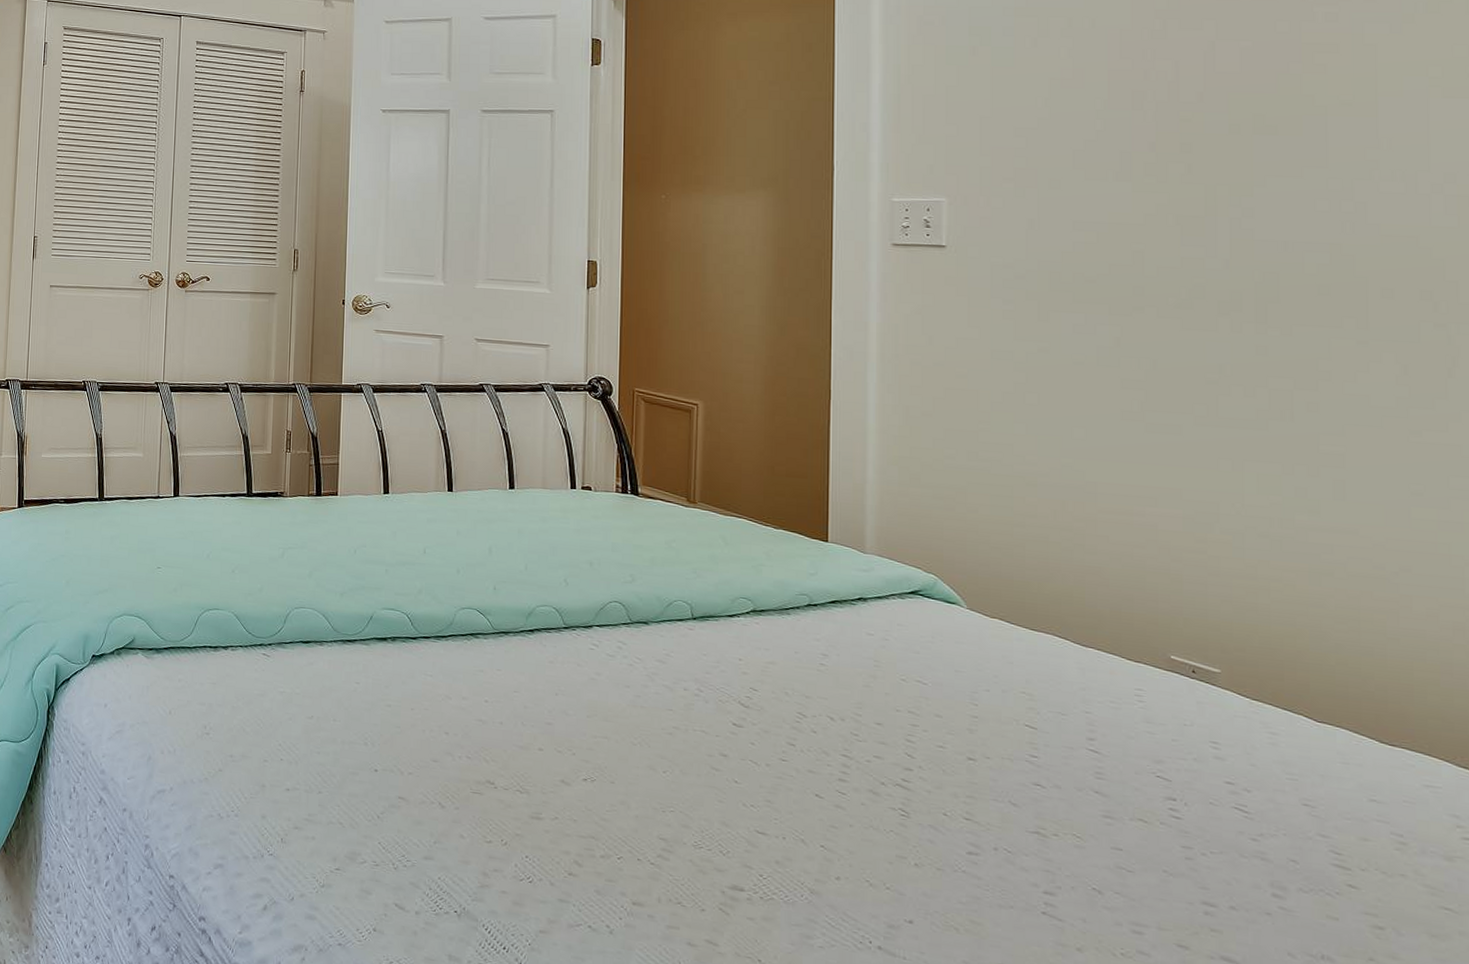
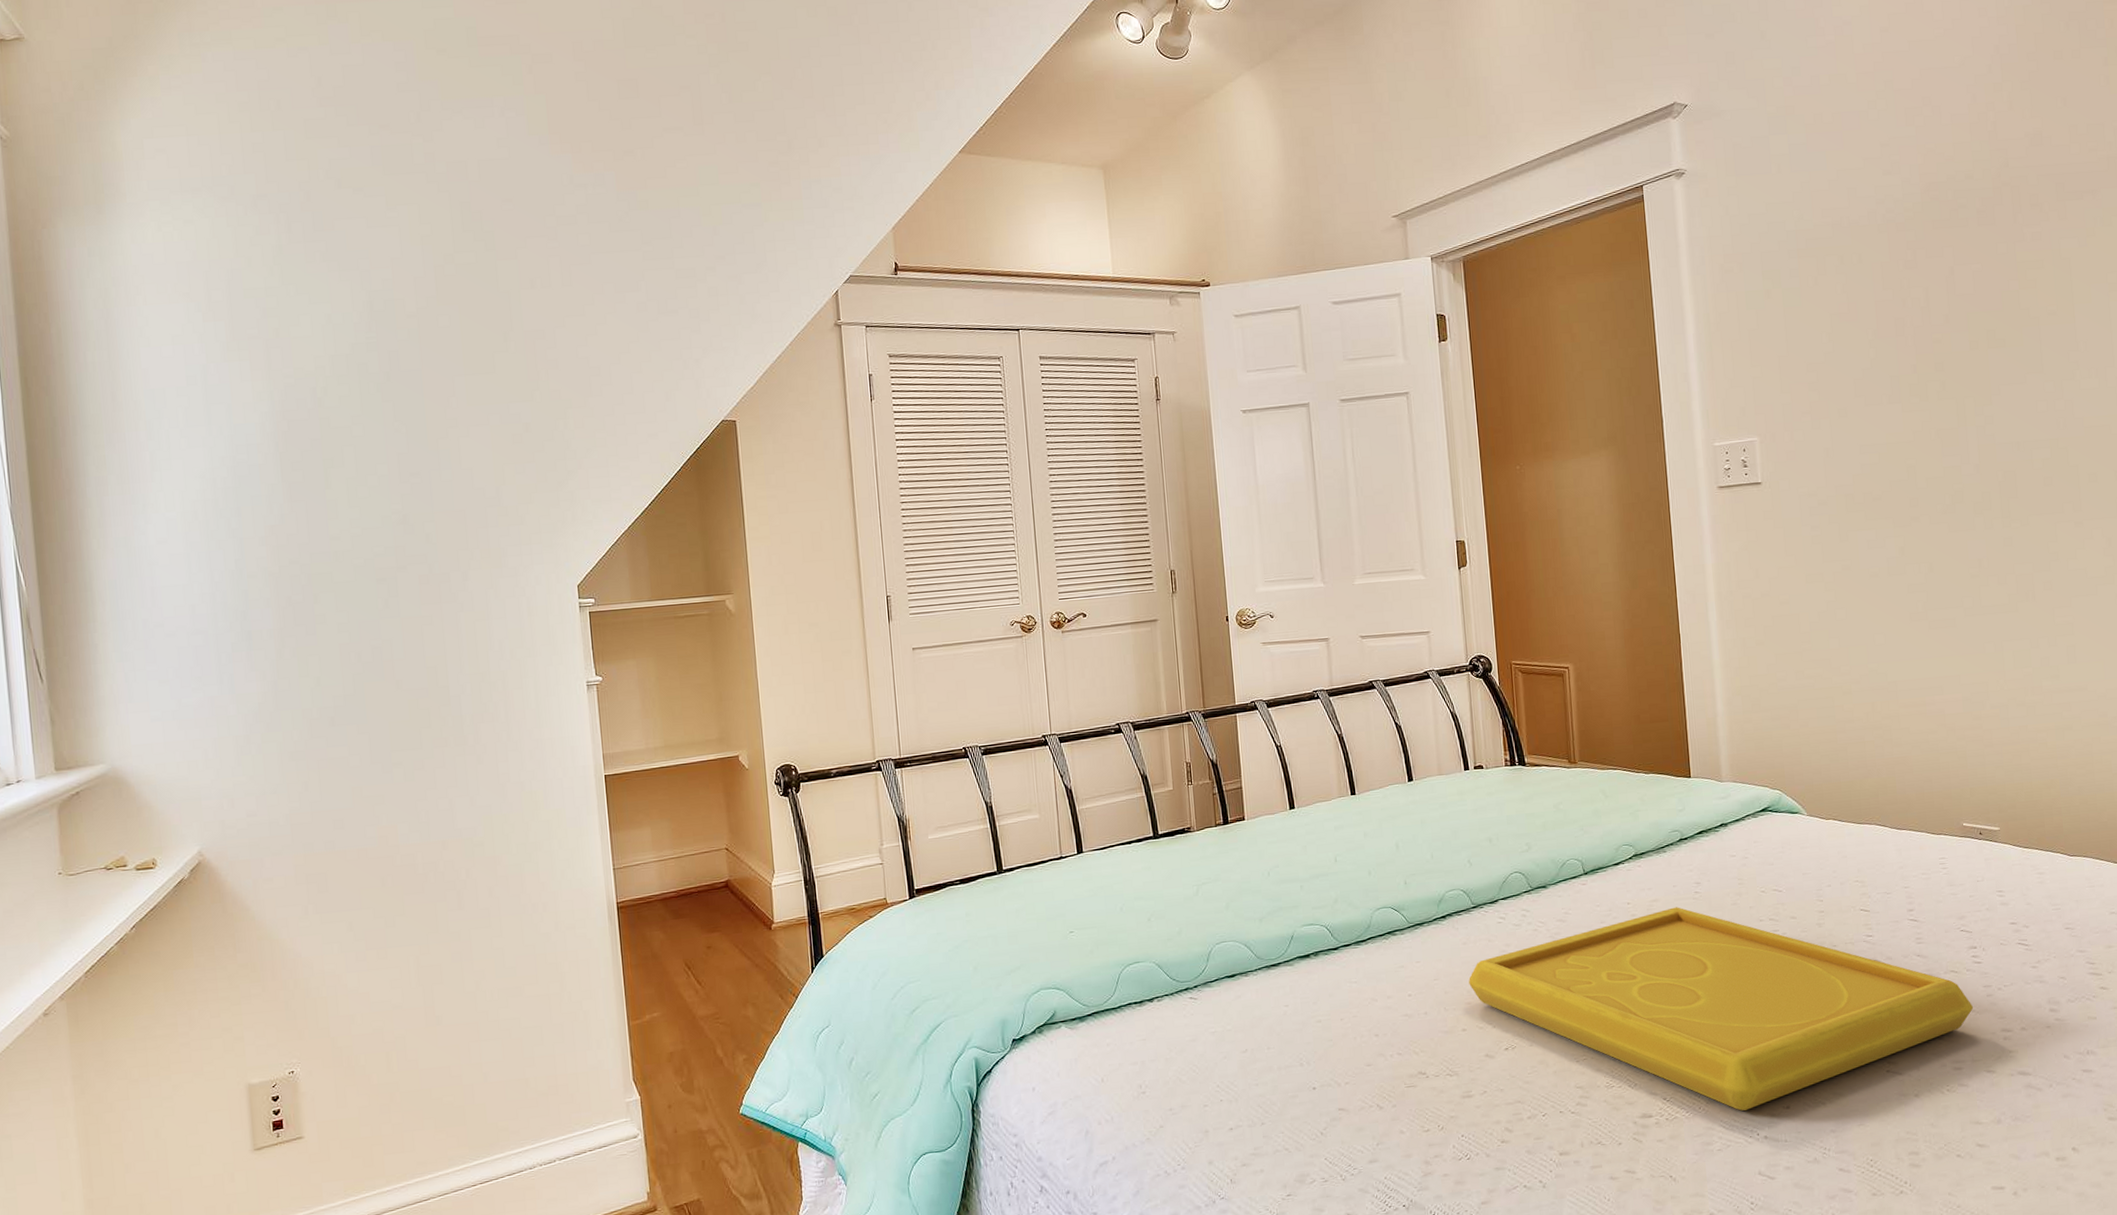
serving tray: none [551,674,1166,912] -> present [1469,907,1974,1111]

